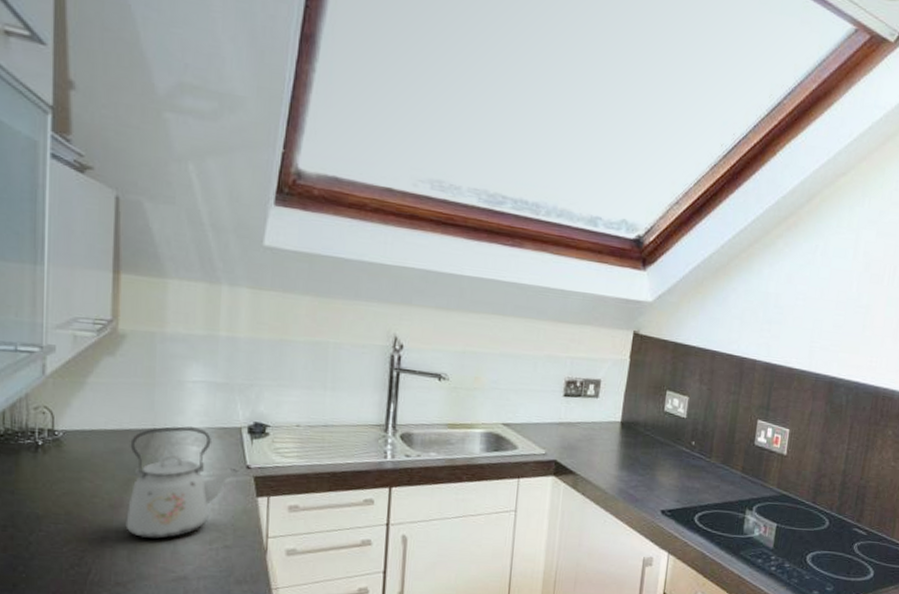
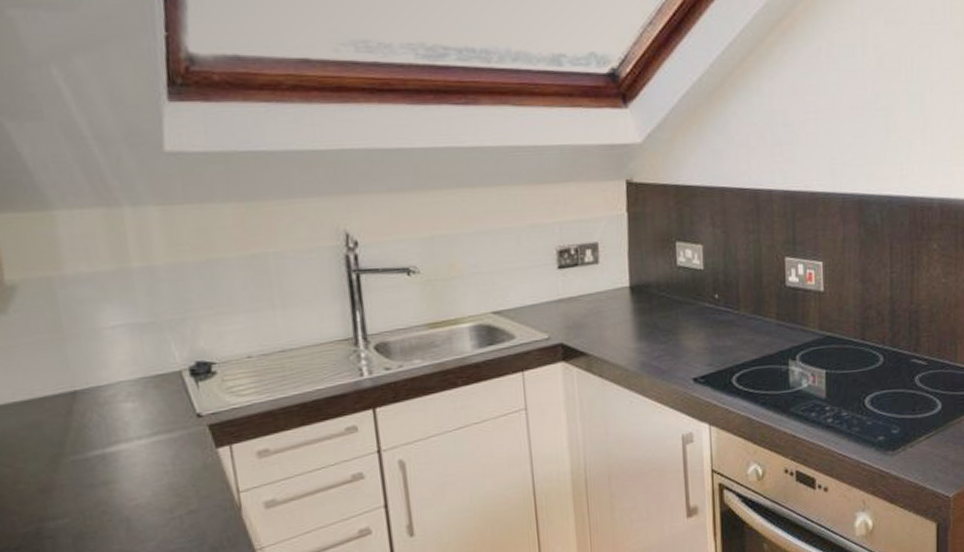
kettle: present [125,425,239,539] -> none [48,379,190,520]

